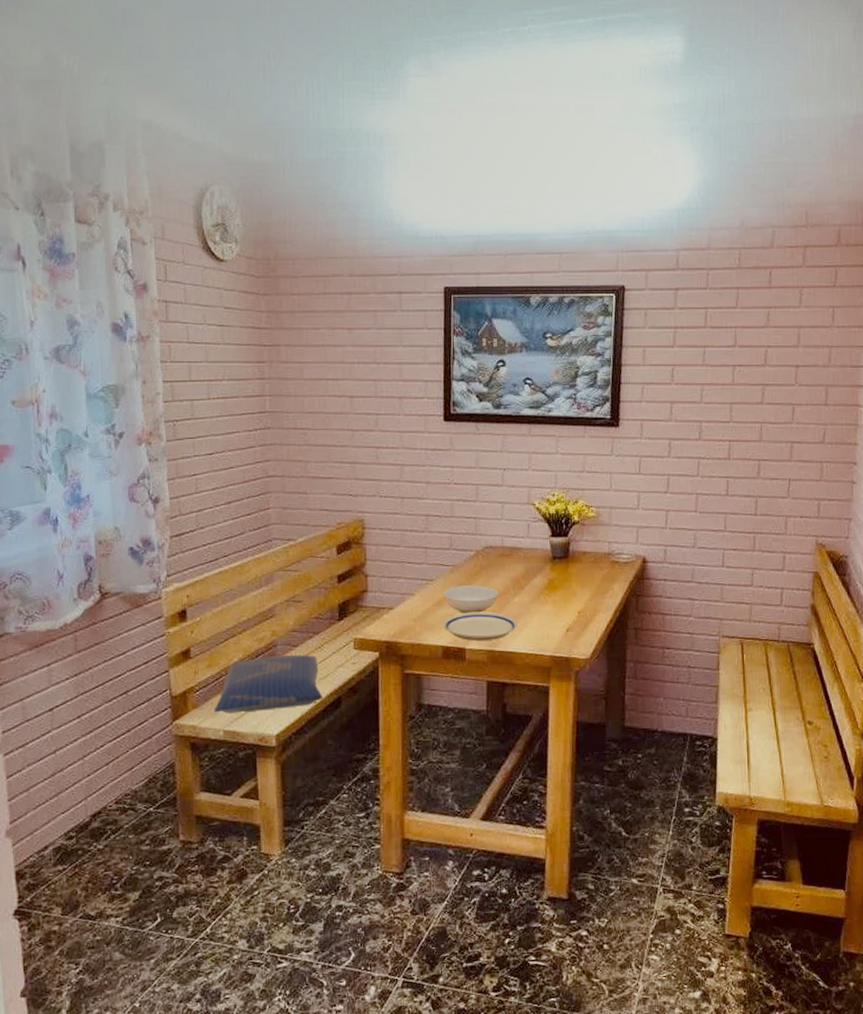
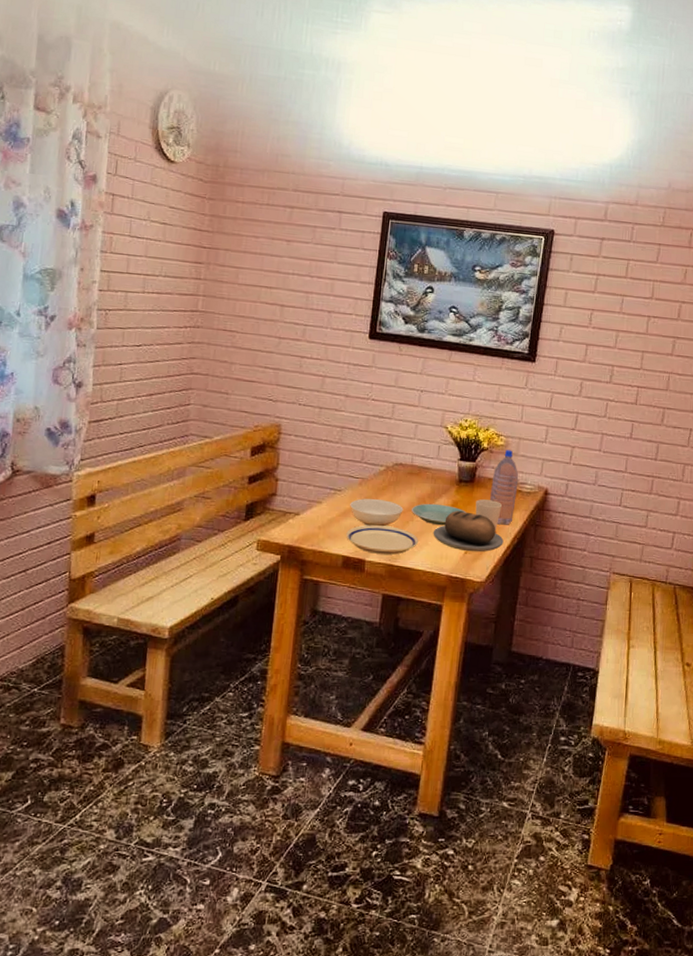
cushion: present [214,654,323,714] -> none [110,548,221,602]
plate: none [506,583,563,606] -> present [411,503,466,526]
bread: none [531,589,605,630] -> present [433,511,504,553]
dixie cup: none [572,574,599,605] -> present [475,499,502,530]
water bottle: none [586,521,614,599] -> present [489,450,519,525]

